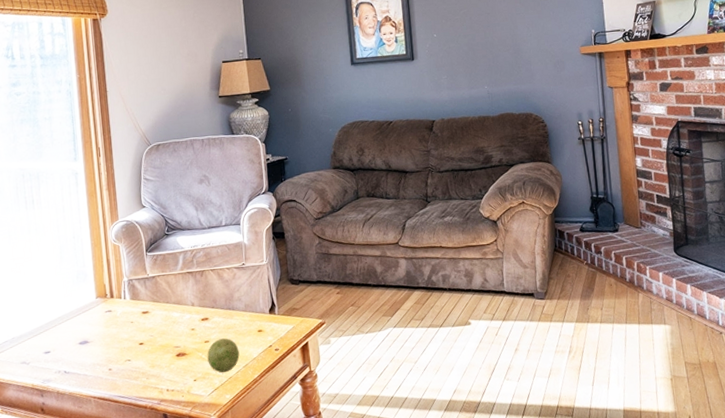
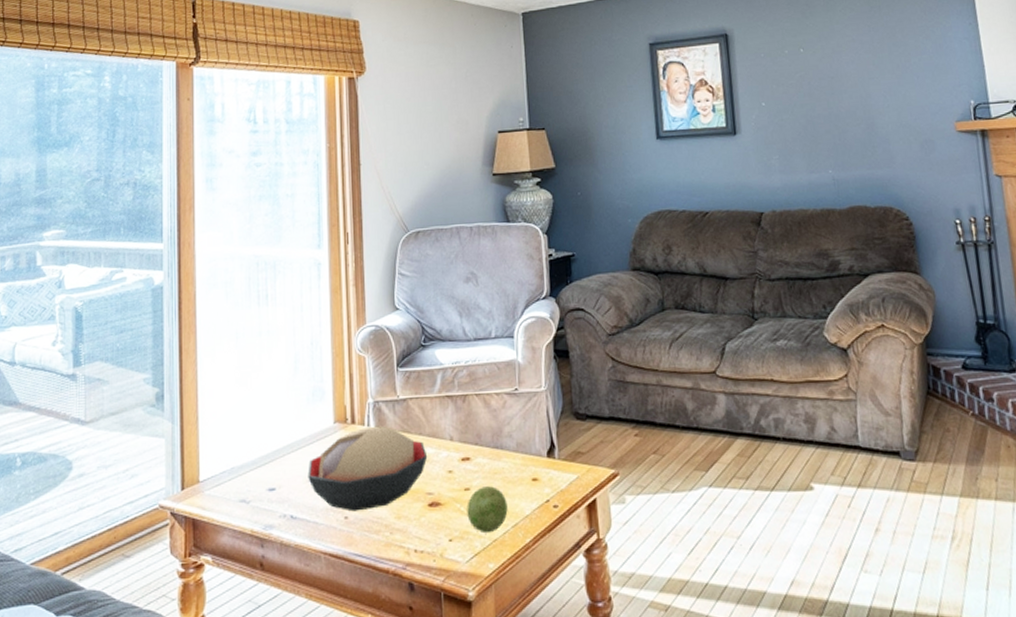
decorative bowl: none [76,298,174,365] -> present [308,427,428,512]

